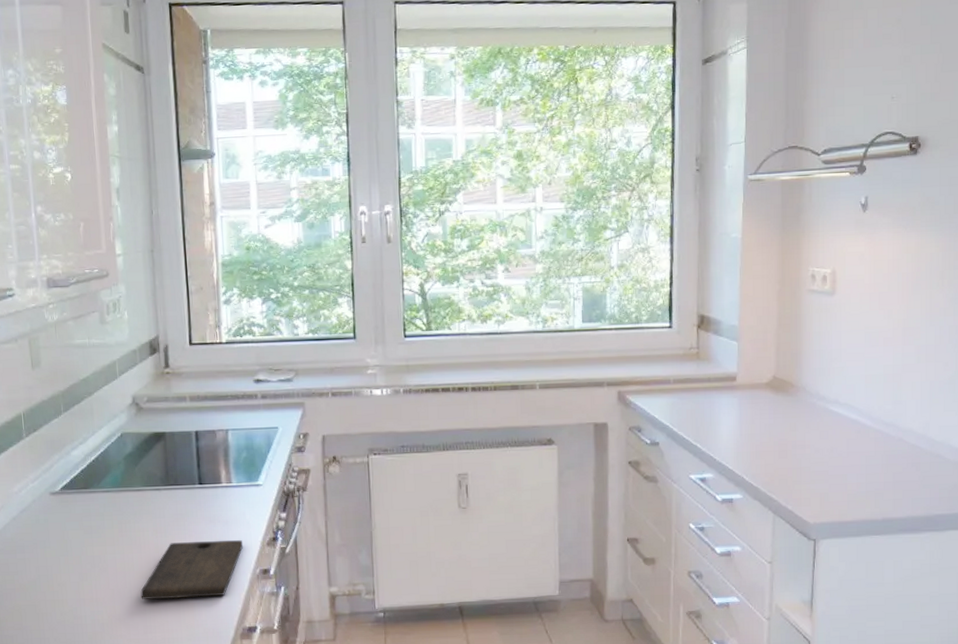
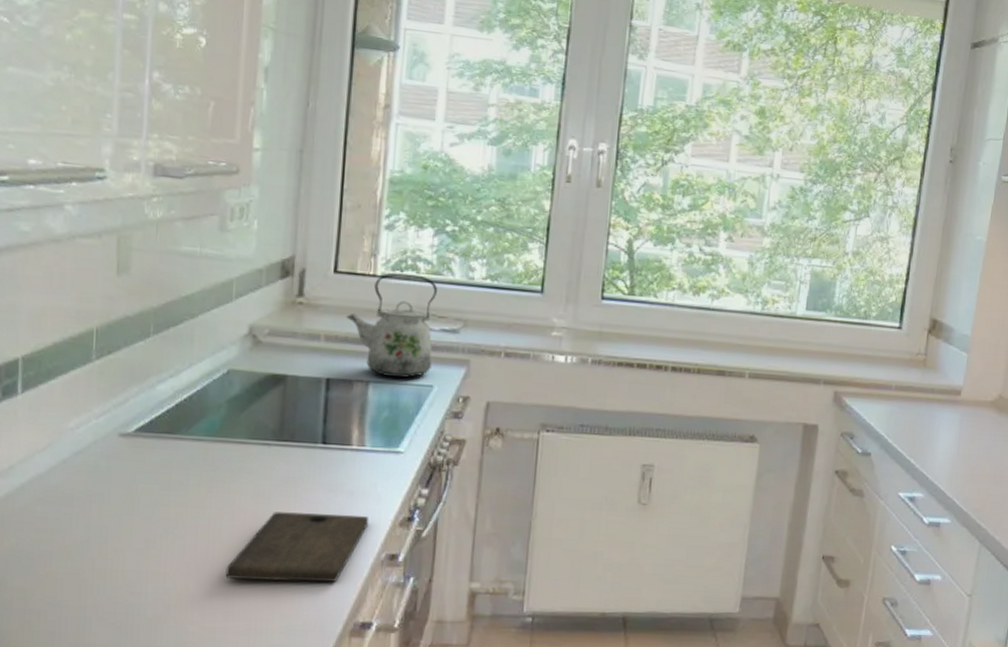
kettle: none [204,338,275,425] -> present [346,272,437,378]

